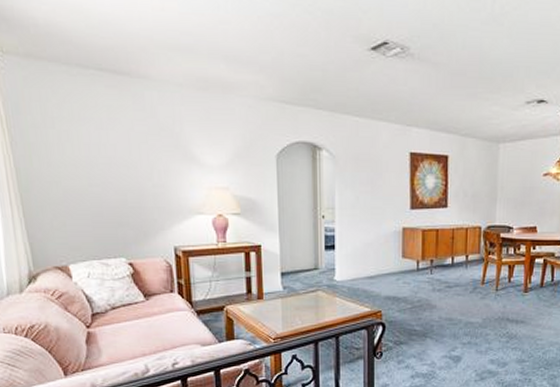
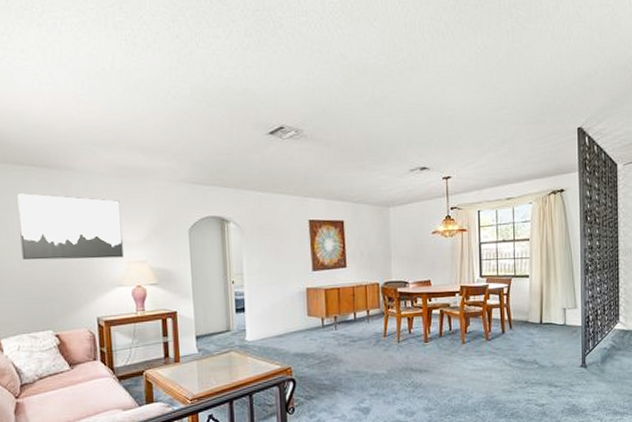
wall art: none [82,102,203,182] -> present [17,193,124,260]

